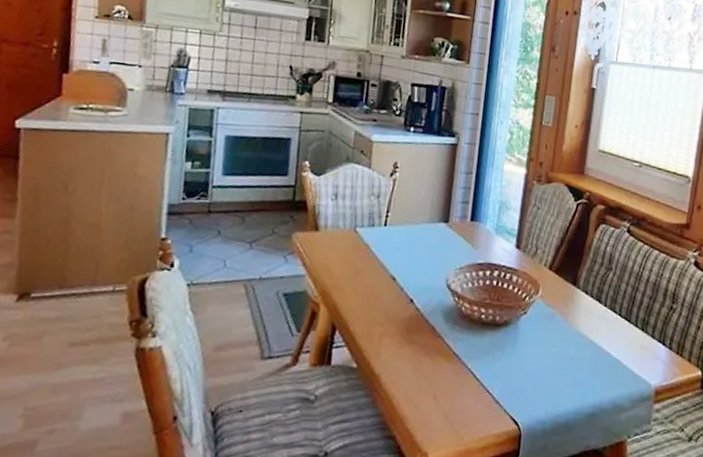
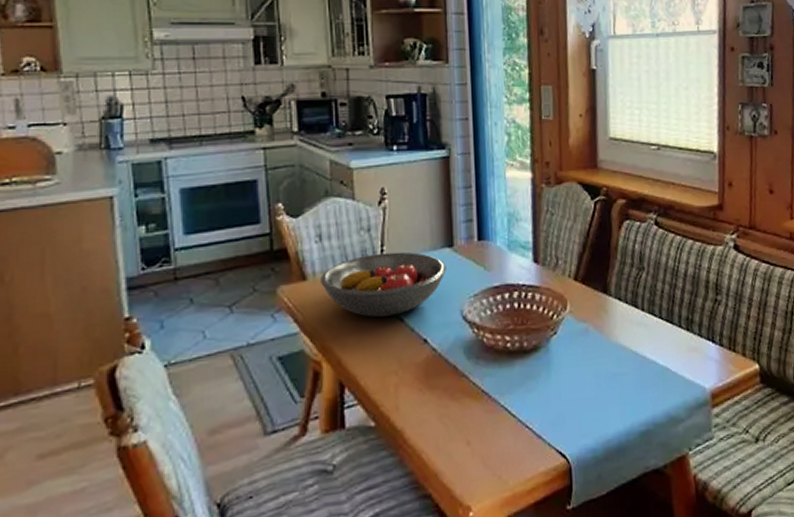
fruit bowl: none [330,218,440,274] -> present [321,252,446,317]

